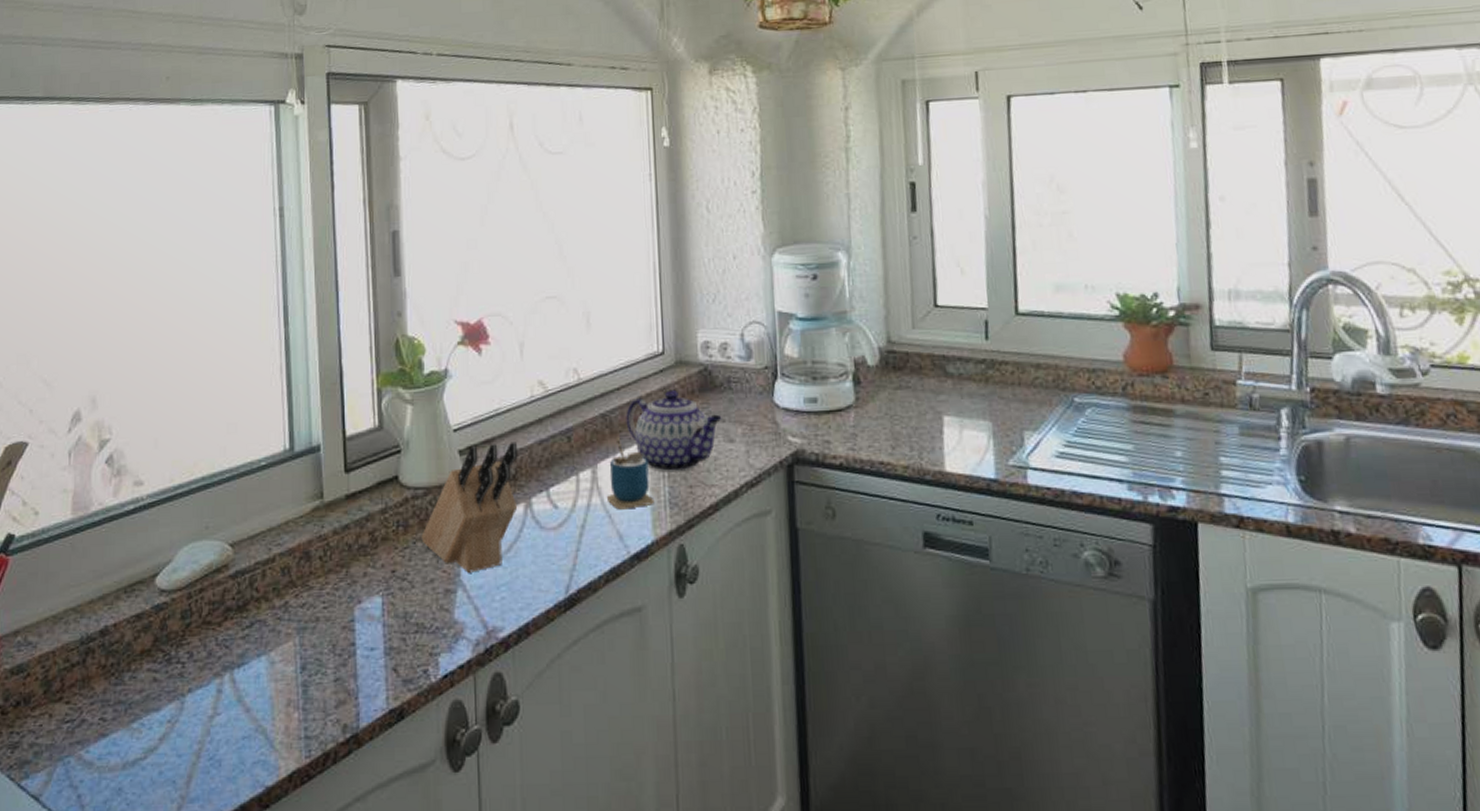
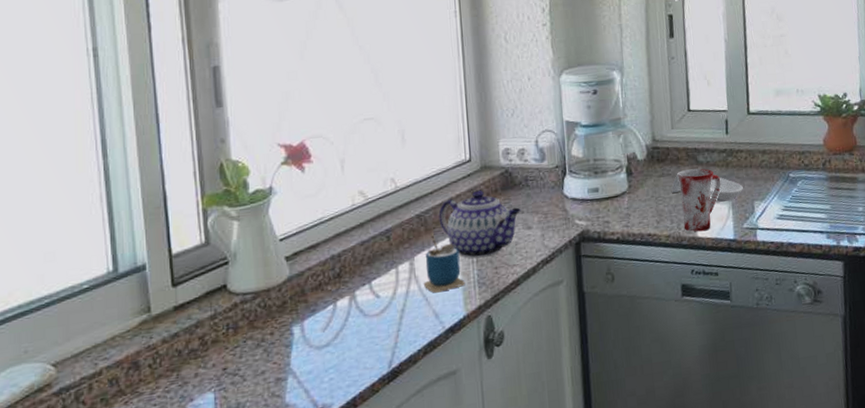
knife block: present [421,442,518,573] -> none [251,245,343,362]
spoon rest: none [911,389,1009,429] -> present [671,176,743,203]
mug: none [917,382,980,465] -> present [676,168,722,232]

